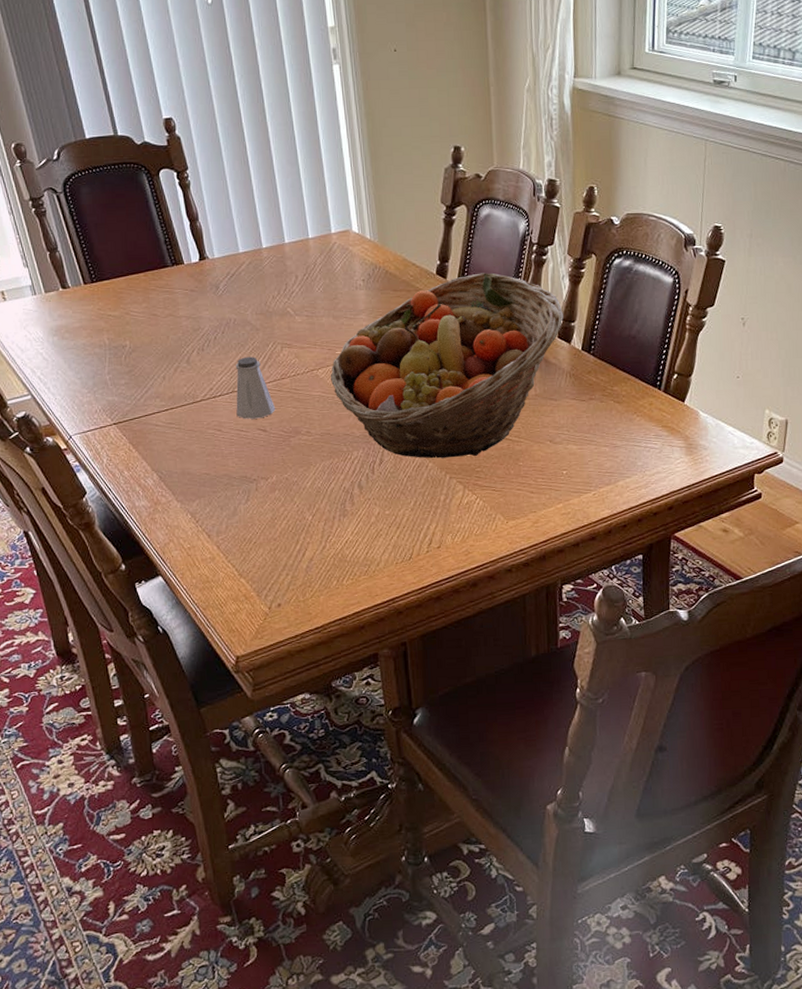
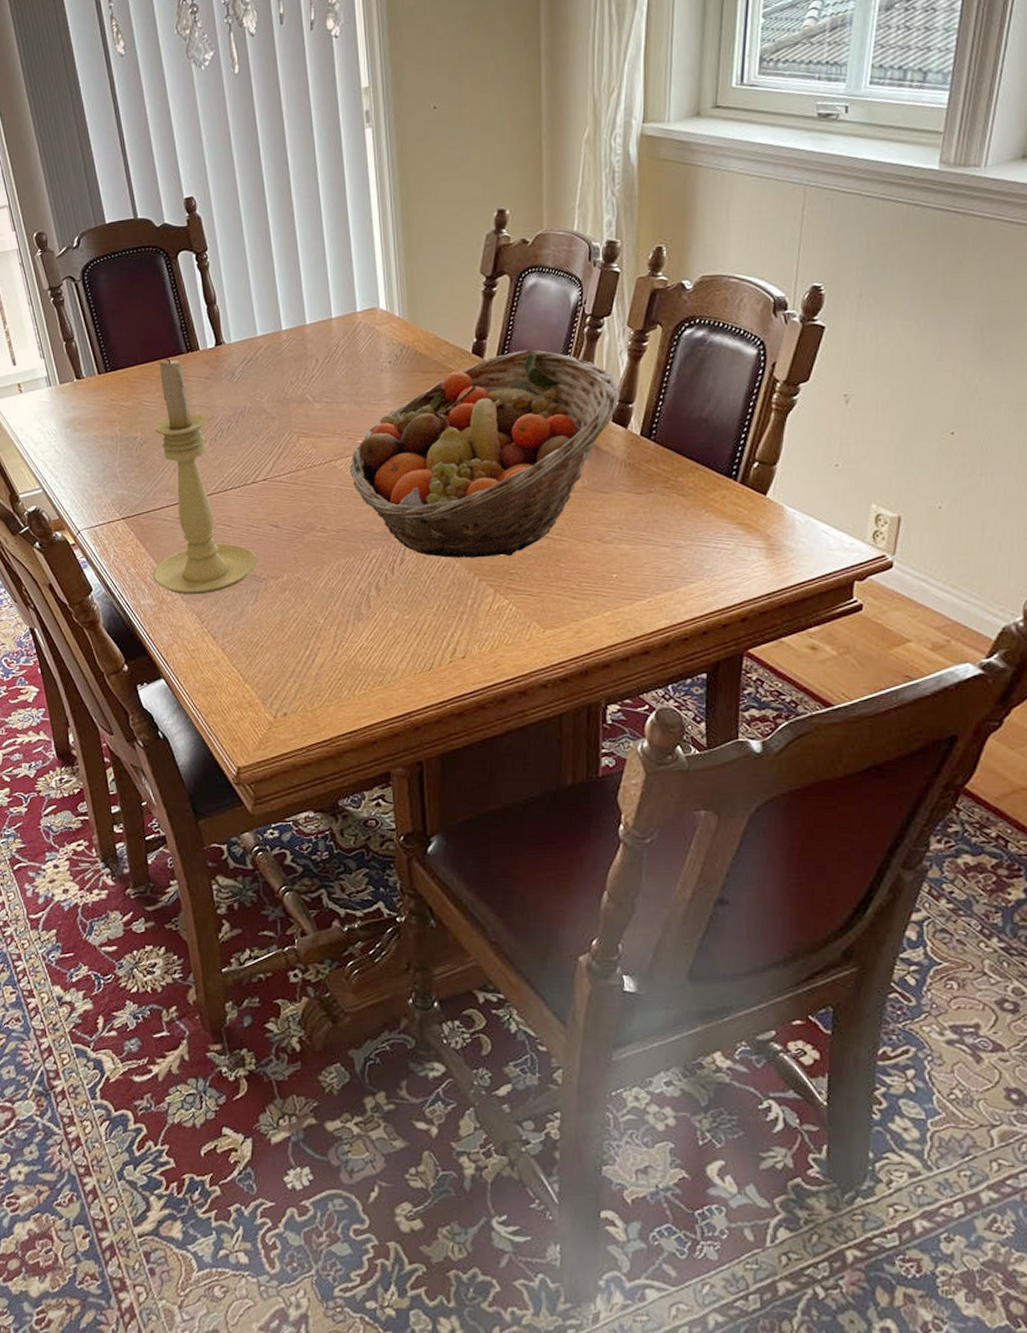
candle holder: none [143,270,247,496] -> present [152,358,257,595]
saltshaker: present [235,356,276,419] -> none [248,447,290,514]

